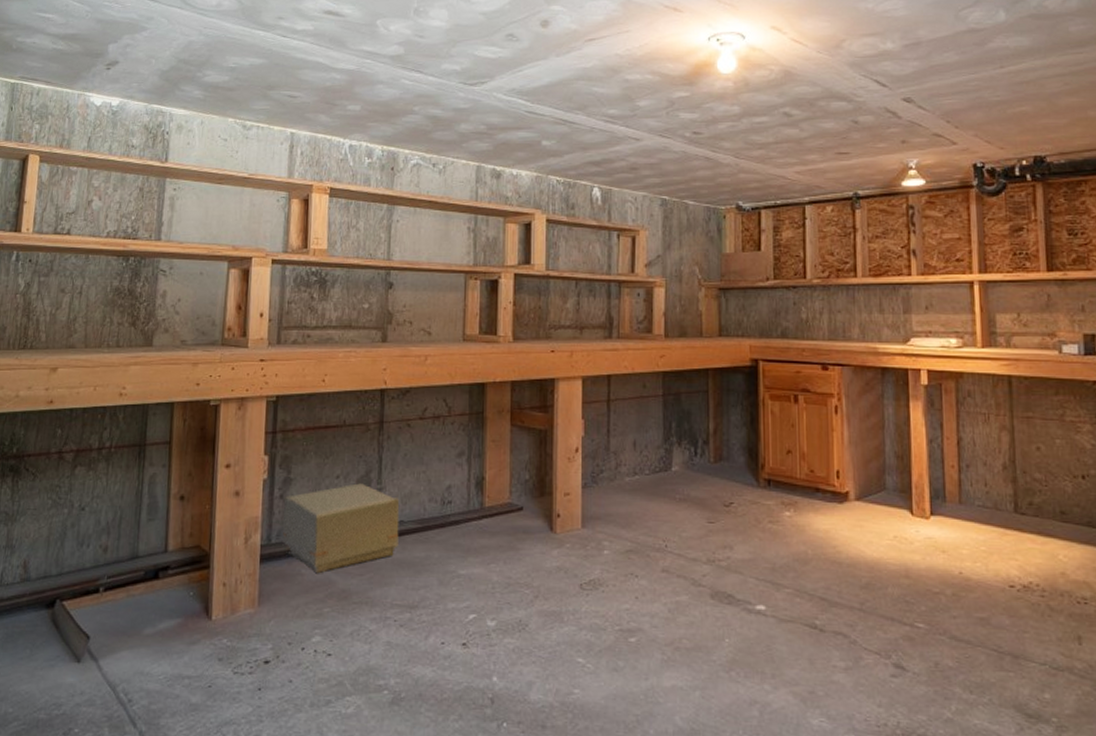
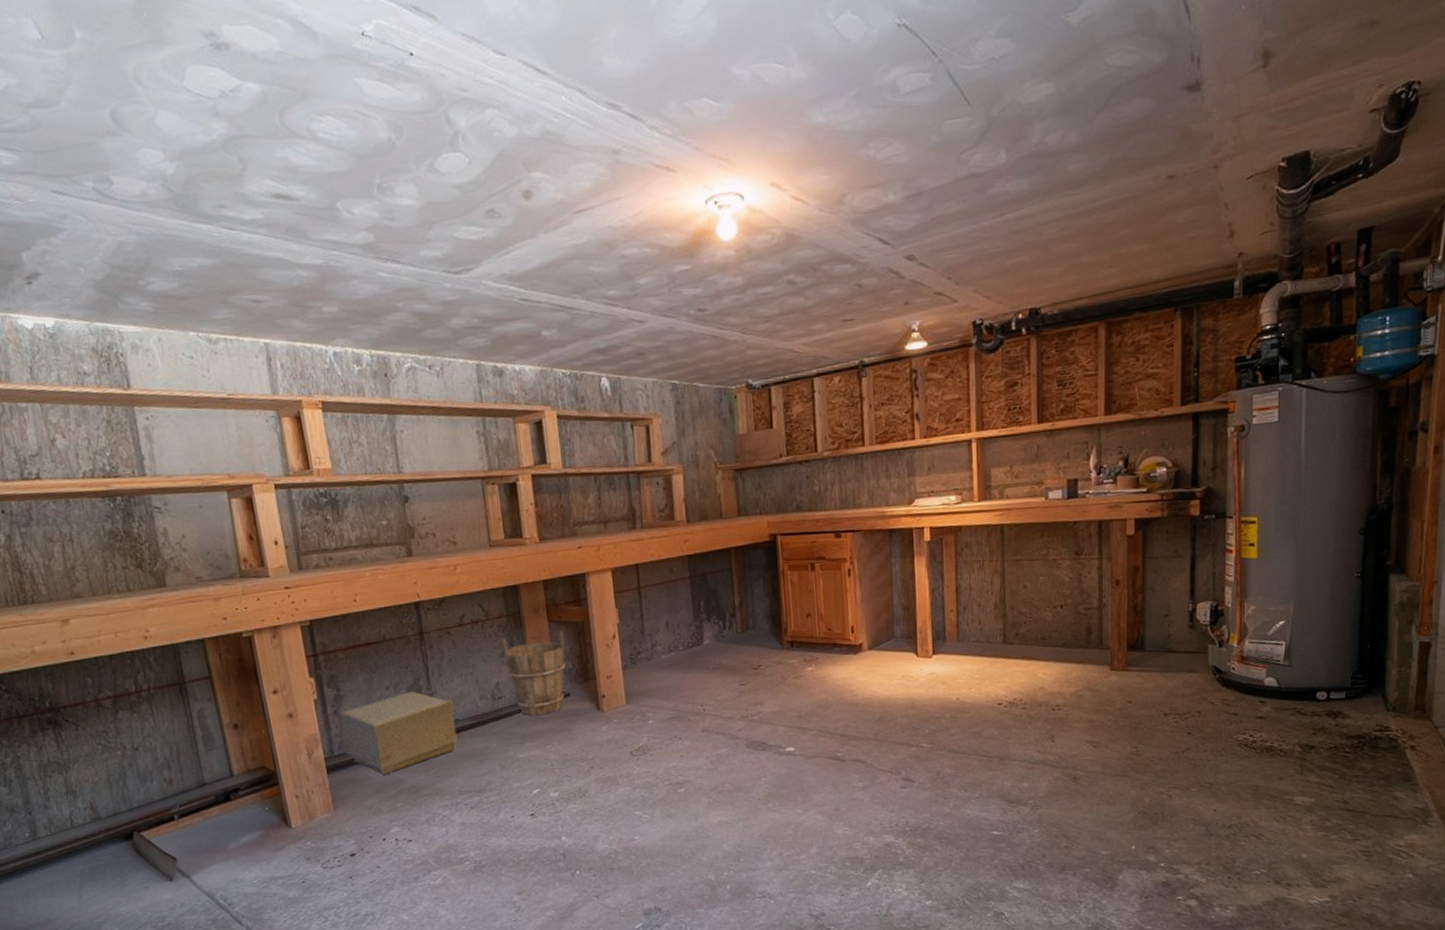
bucket: none [460,438,524,528] -> present [502,631,567,716]

